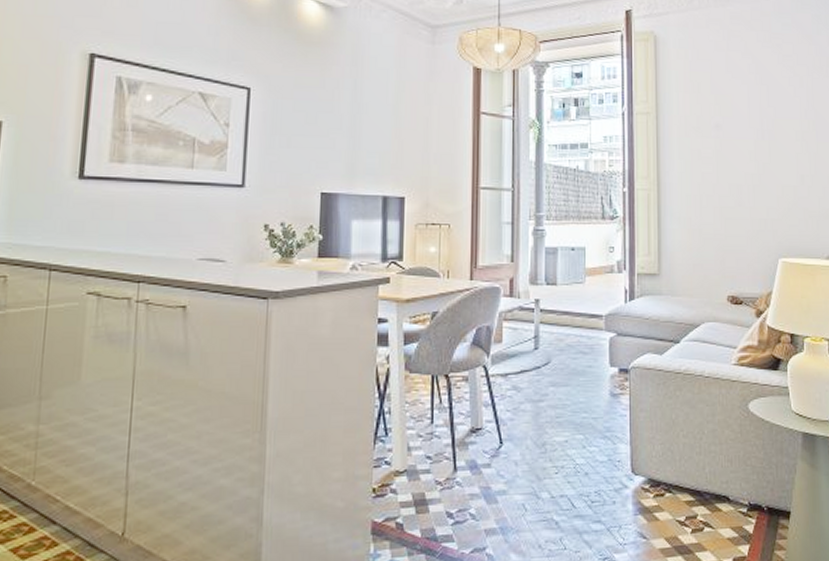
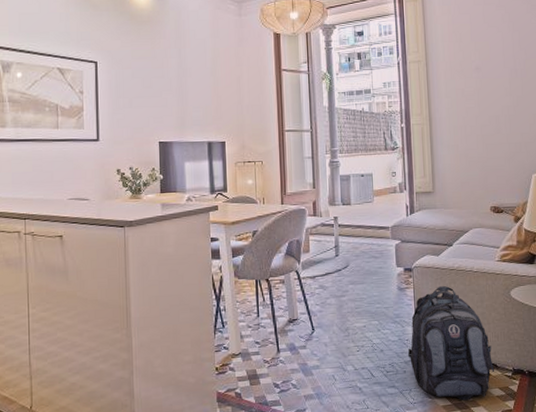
backpack: none [620,392,727,543] -> present [408,285,495,401]

